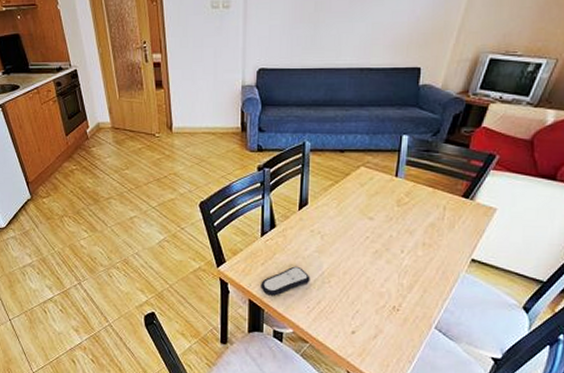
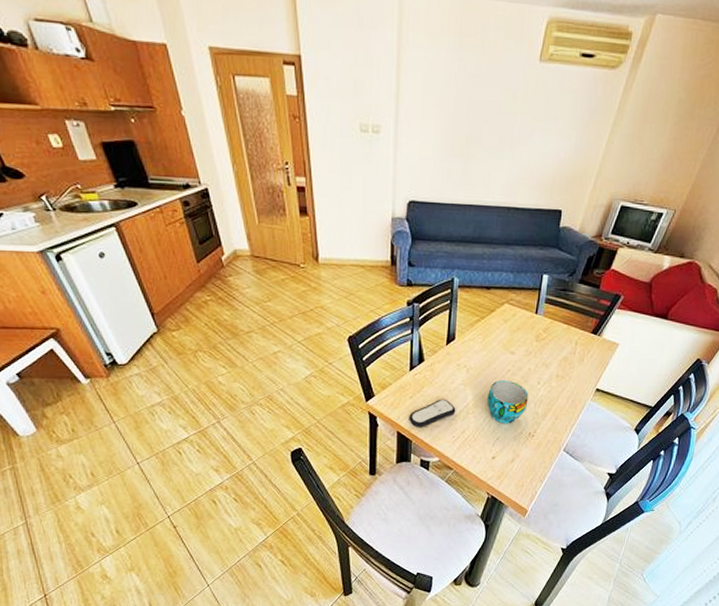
cup: none [343,247,391,296] -> present [486,380,529,424]

